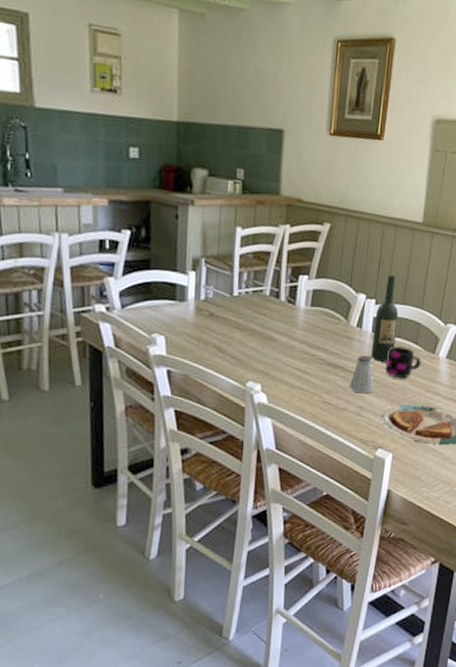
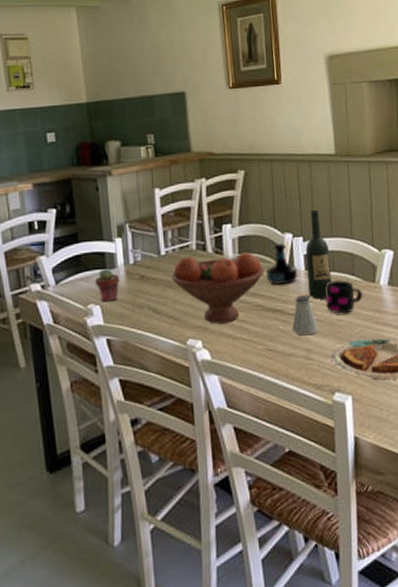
potted succulent: none [163,300,189,334] -> present [95,269,120,302]
fruit bowl: none [240,301,334,372] -> present [171,252,265,324]
tequila bottle: none [334,301,365,343] -> present [266,242,298,285]

